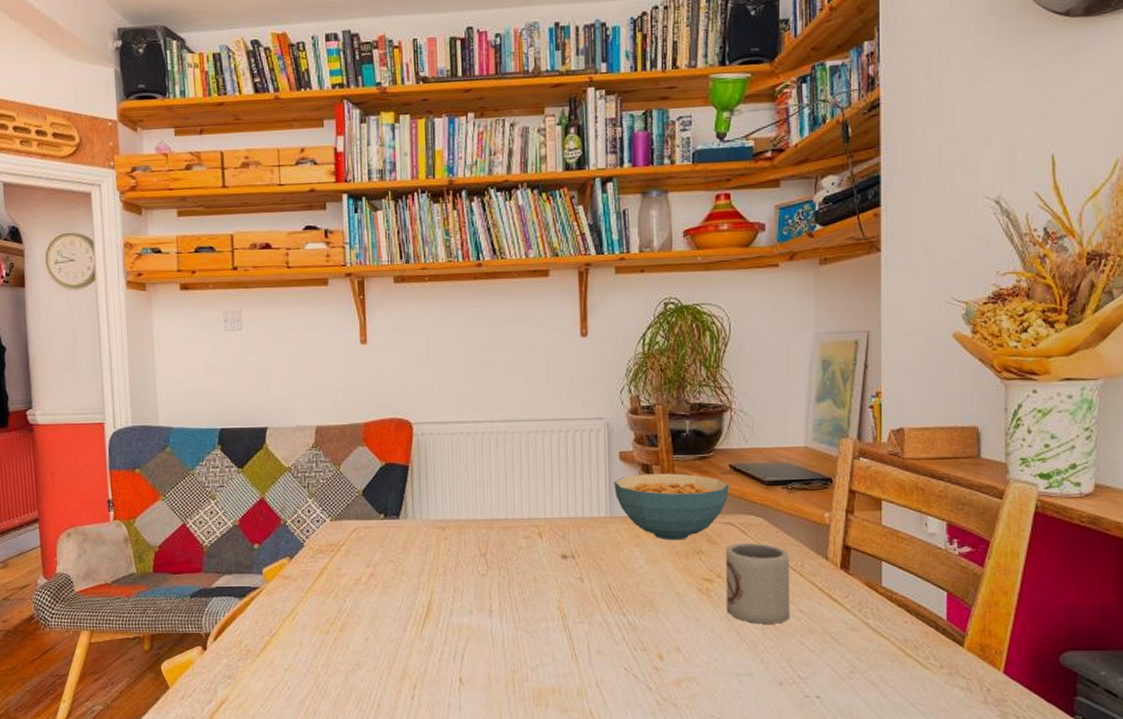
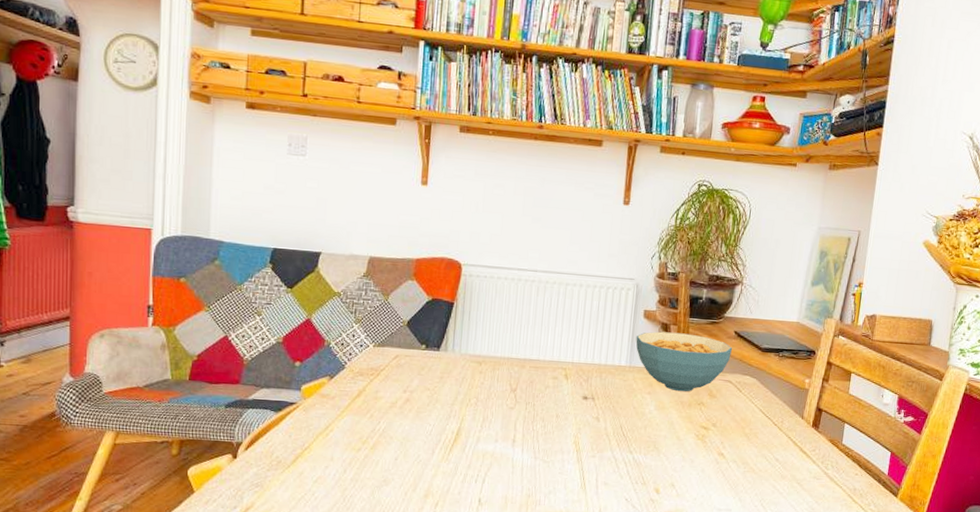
cup: present [725,543,791,624] -> none [716,399,773,469]

